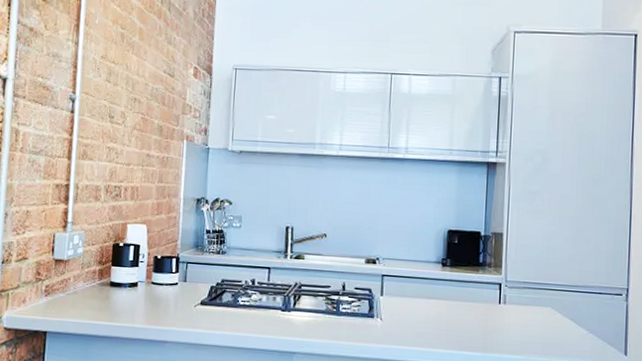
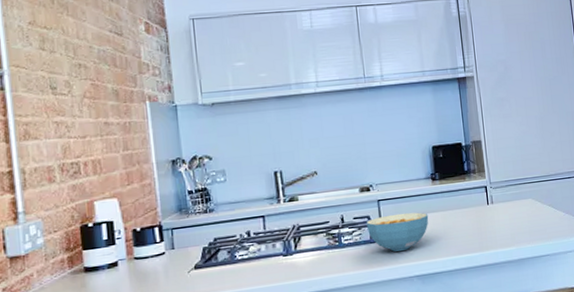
cereal bowl: none [366,292,433,333] -> present [366,212,429,252]

